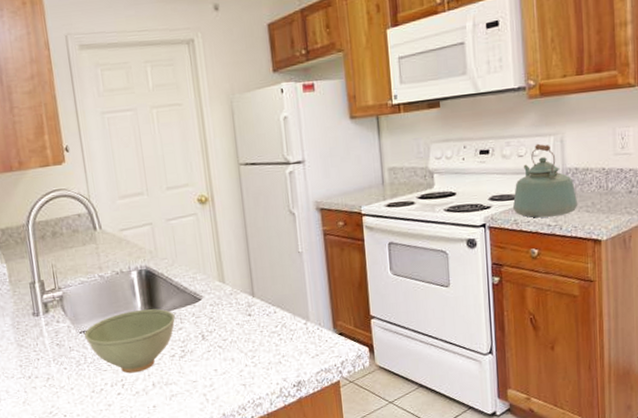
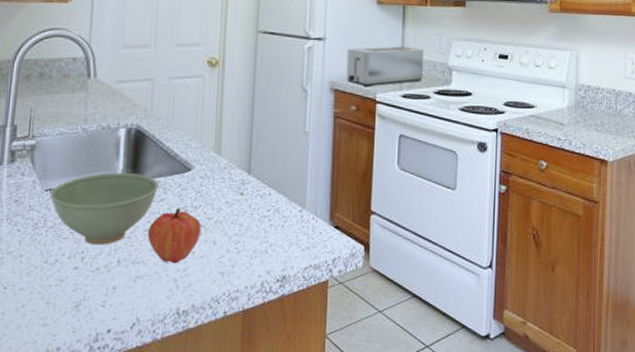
fruit: none [173,334,220,382] -> present [148,208,201,264]
toaster: none [327,156,405,202] -> present [346,45,424,87]
kettle: present [512,143,578,219] -> none [525,56,588,132]

